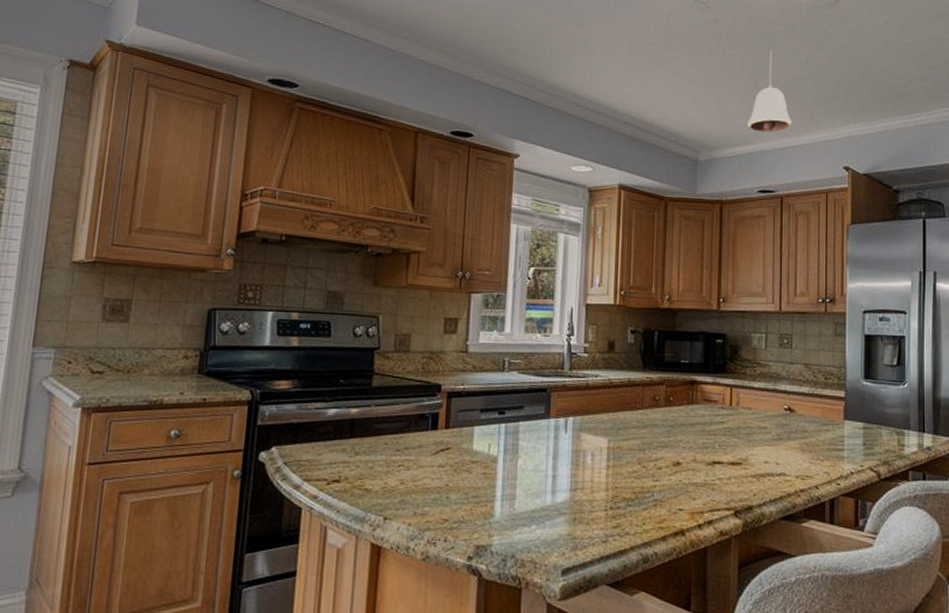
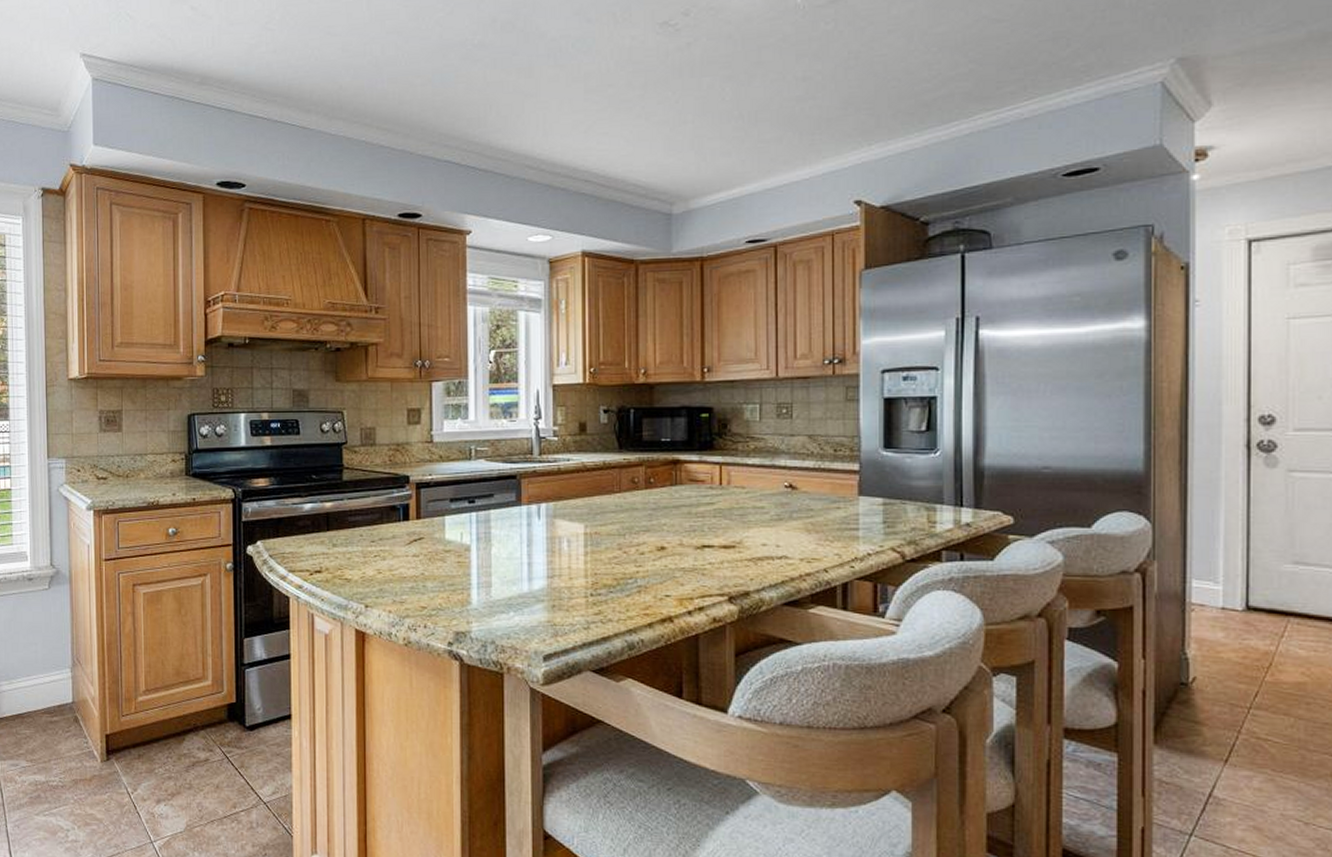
pendant light: present [747,50,792,133] -> none [731,70,786,172]

